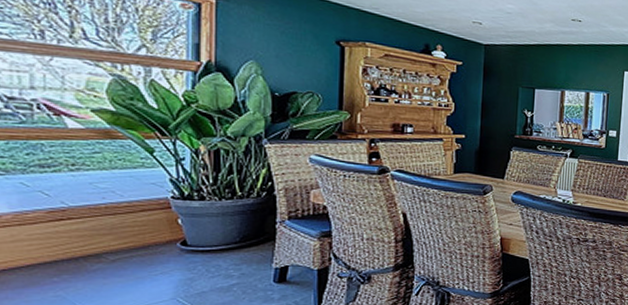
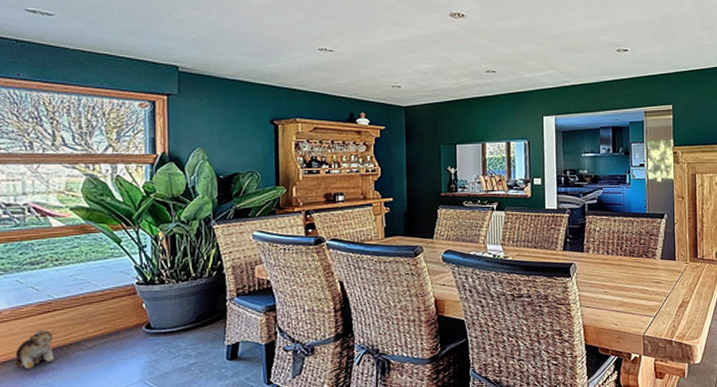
plush toy: none [18,238,70,280] -> present [15,329,55,370]

